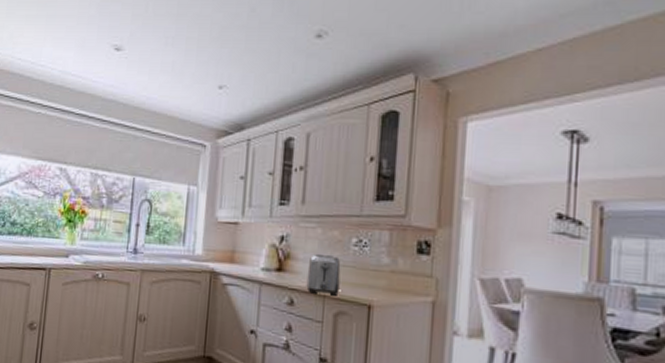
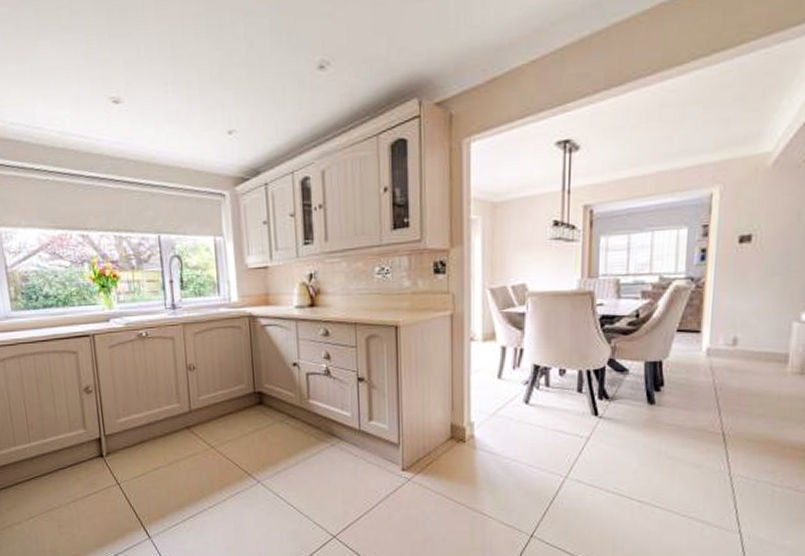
toaster: present [306,253,341,296] -> none [337,285,368,323]

